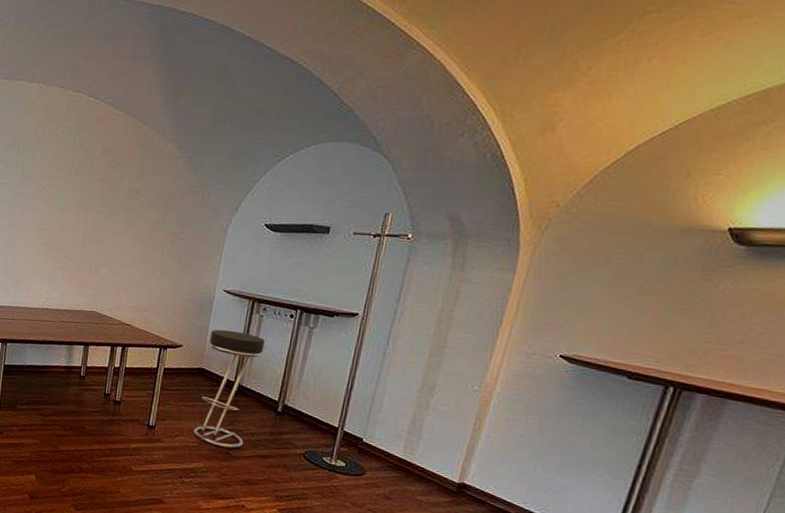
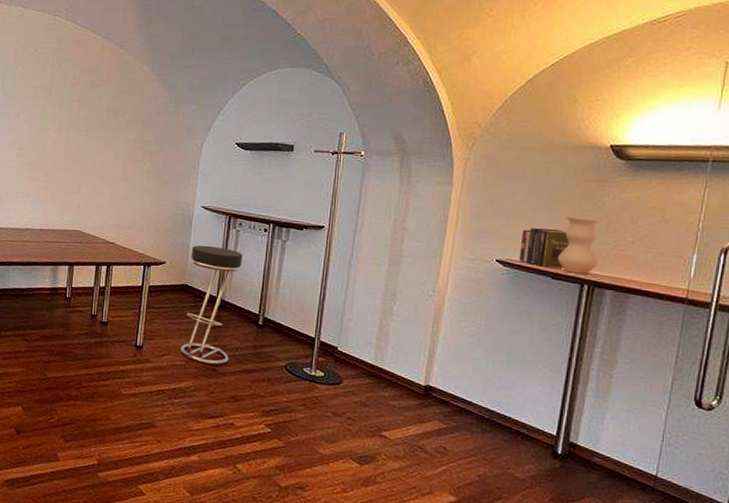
books: none [589,322,657,367] -> present [519,228,569,268]
vase: none [638,310,701,375] -> present [557,216,600,274]

